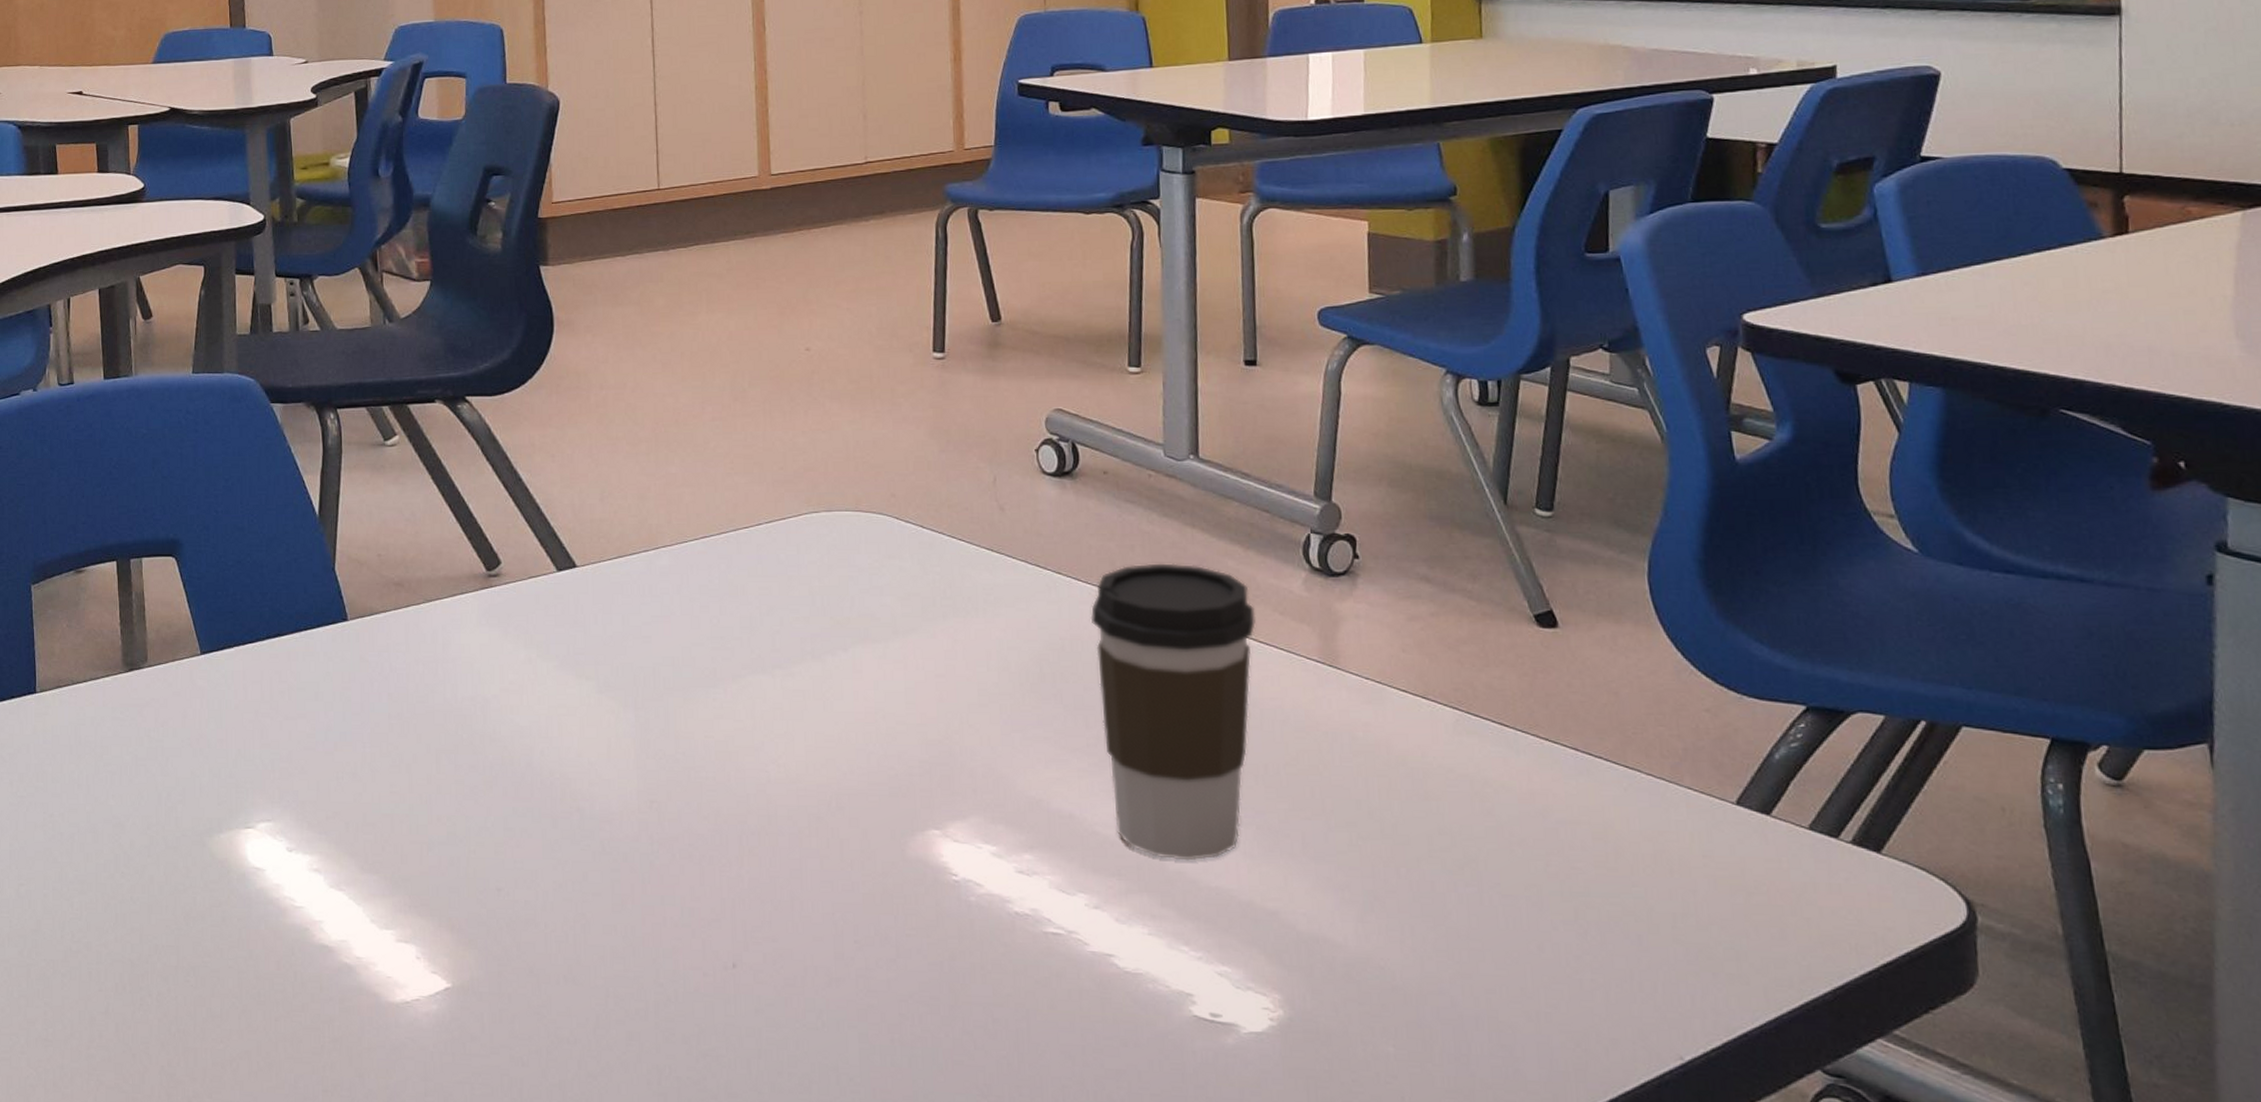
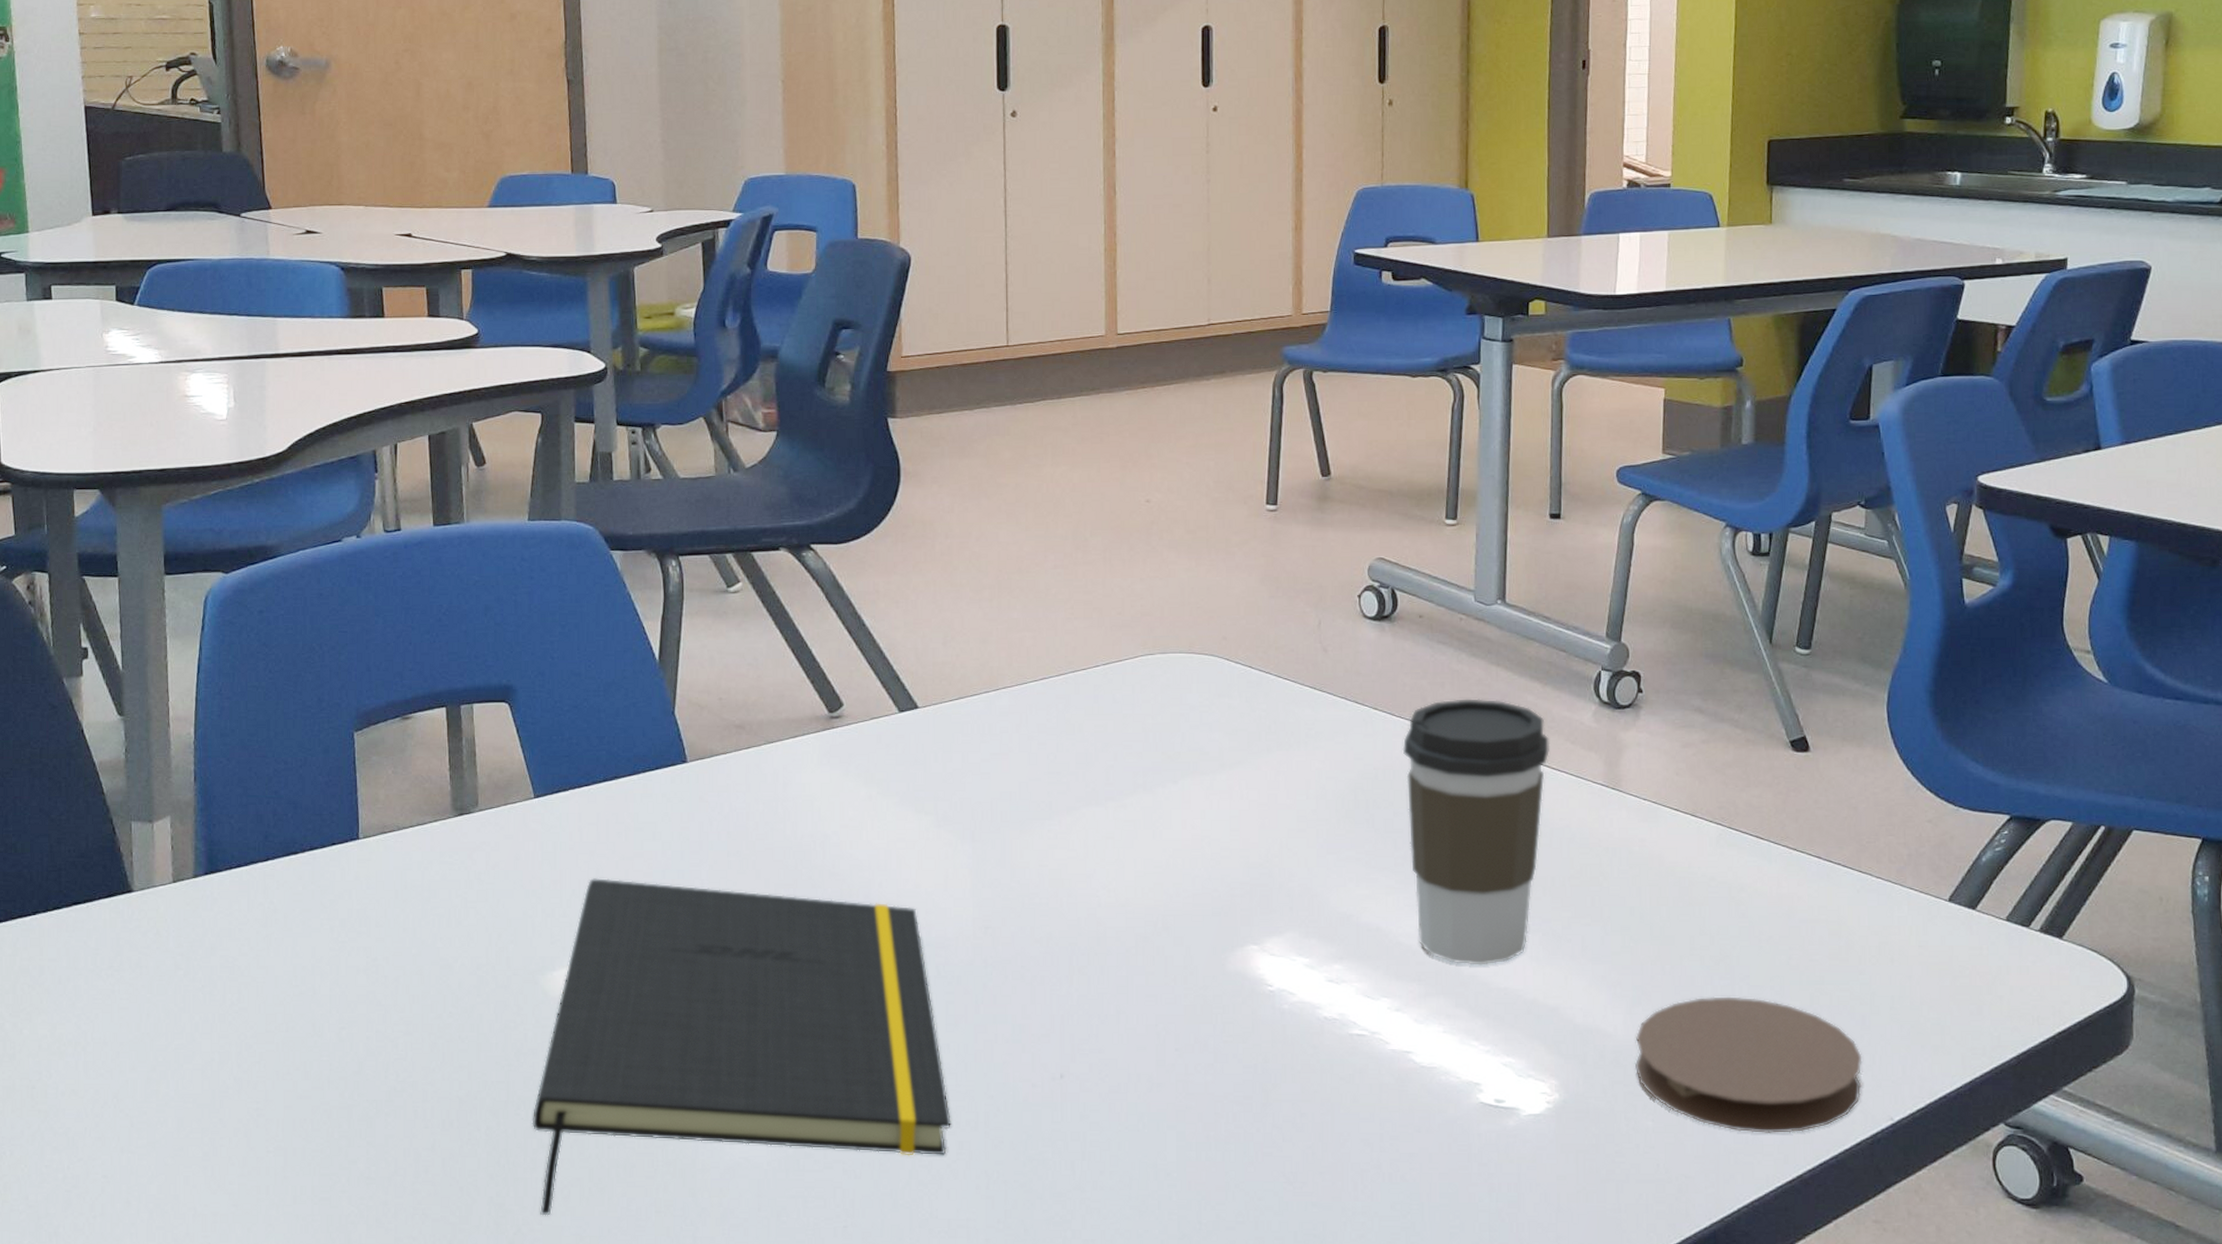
notepad: none [201,738,620,1089] -> present [532,878,951,1216]
coaster: none [1368,906,1643,1069] -> present [1634,996,1862,1133]

